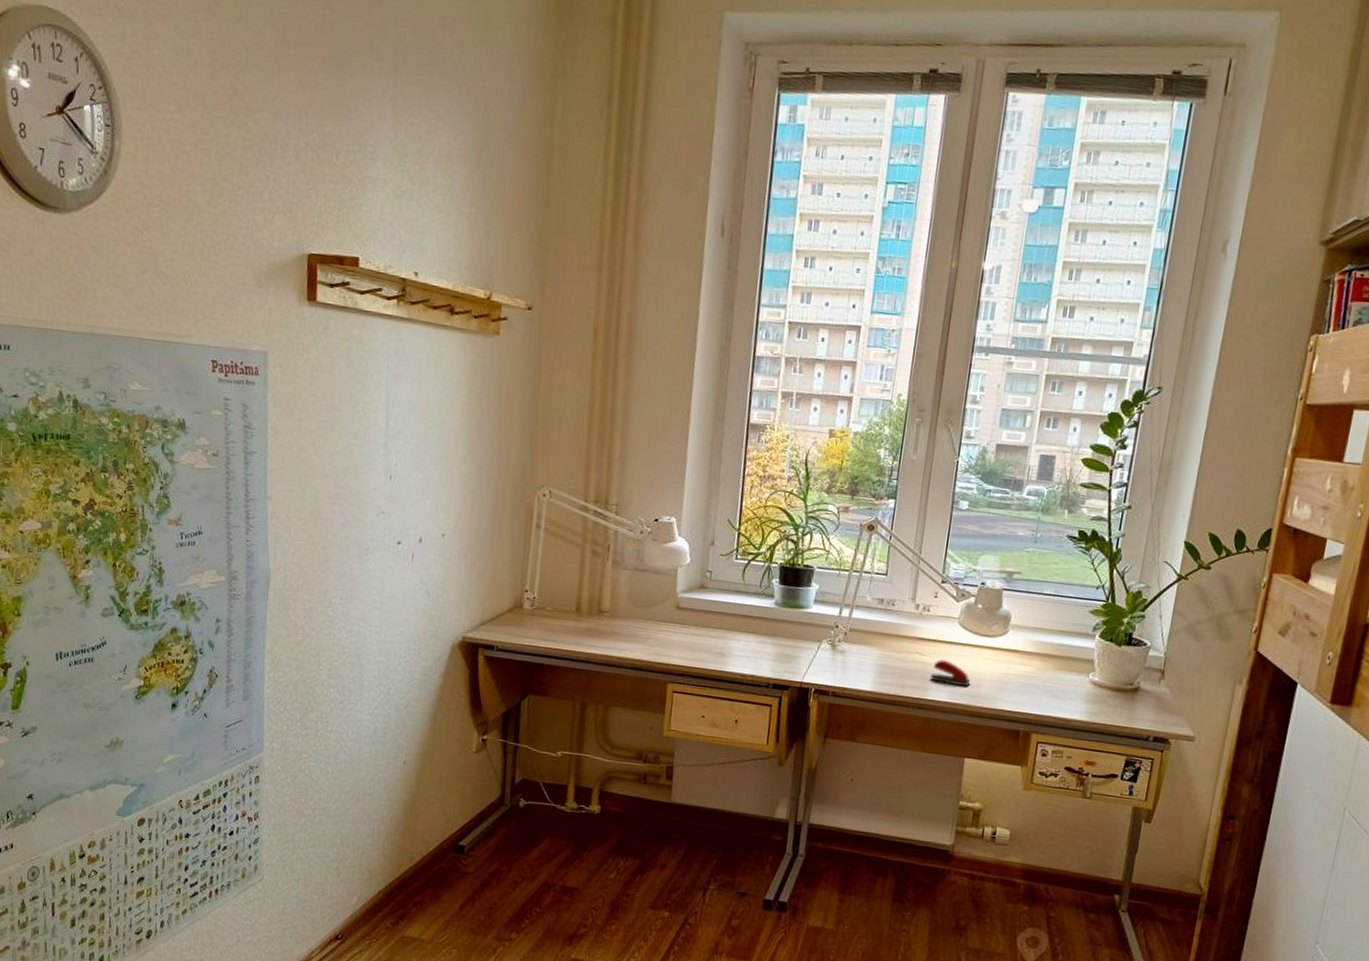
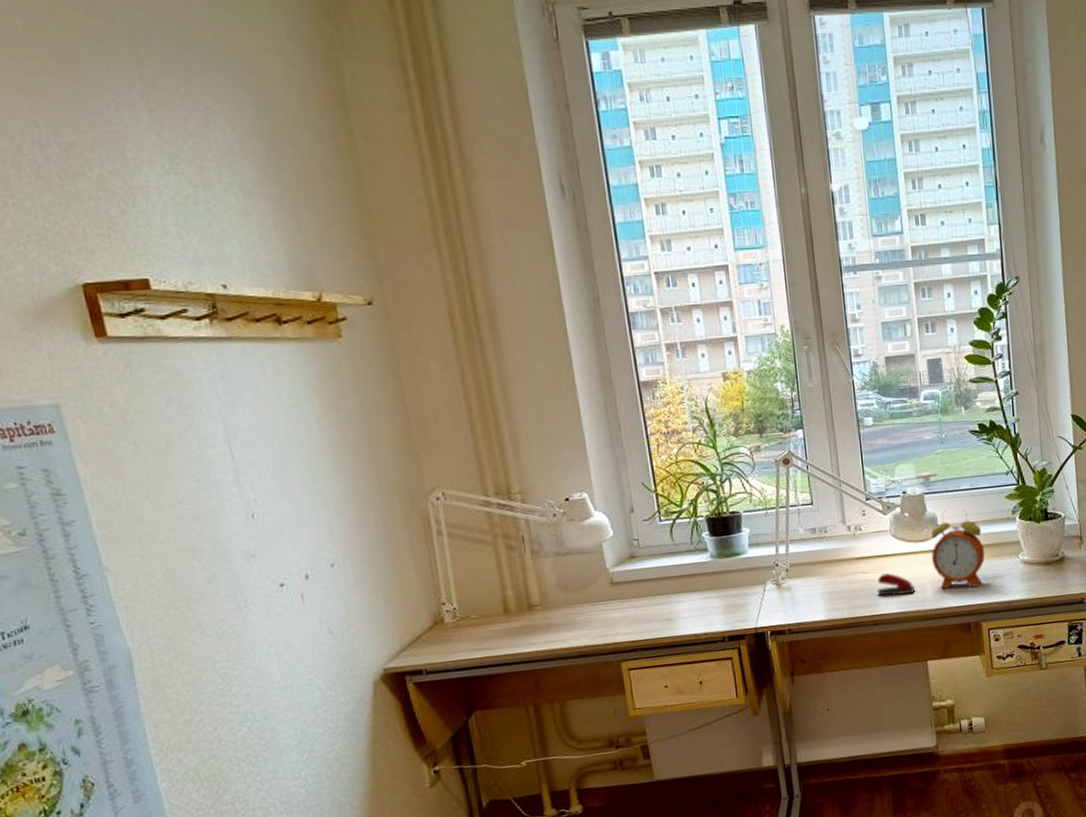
alarm clock: none [994,611,1055,696] -> present [931,510,985,589]

